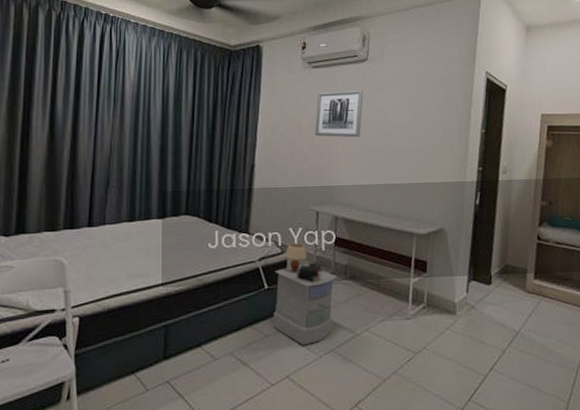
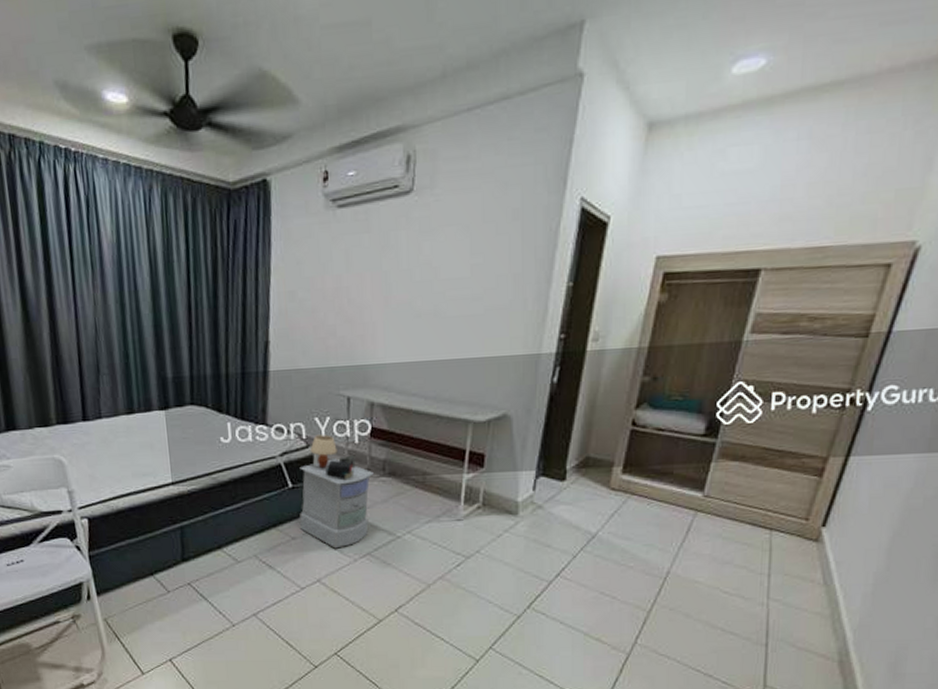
wall art: present [314,89,364,138] -> none [342,234,408,302]

